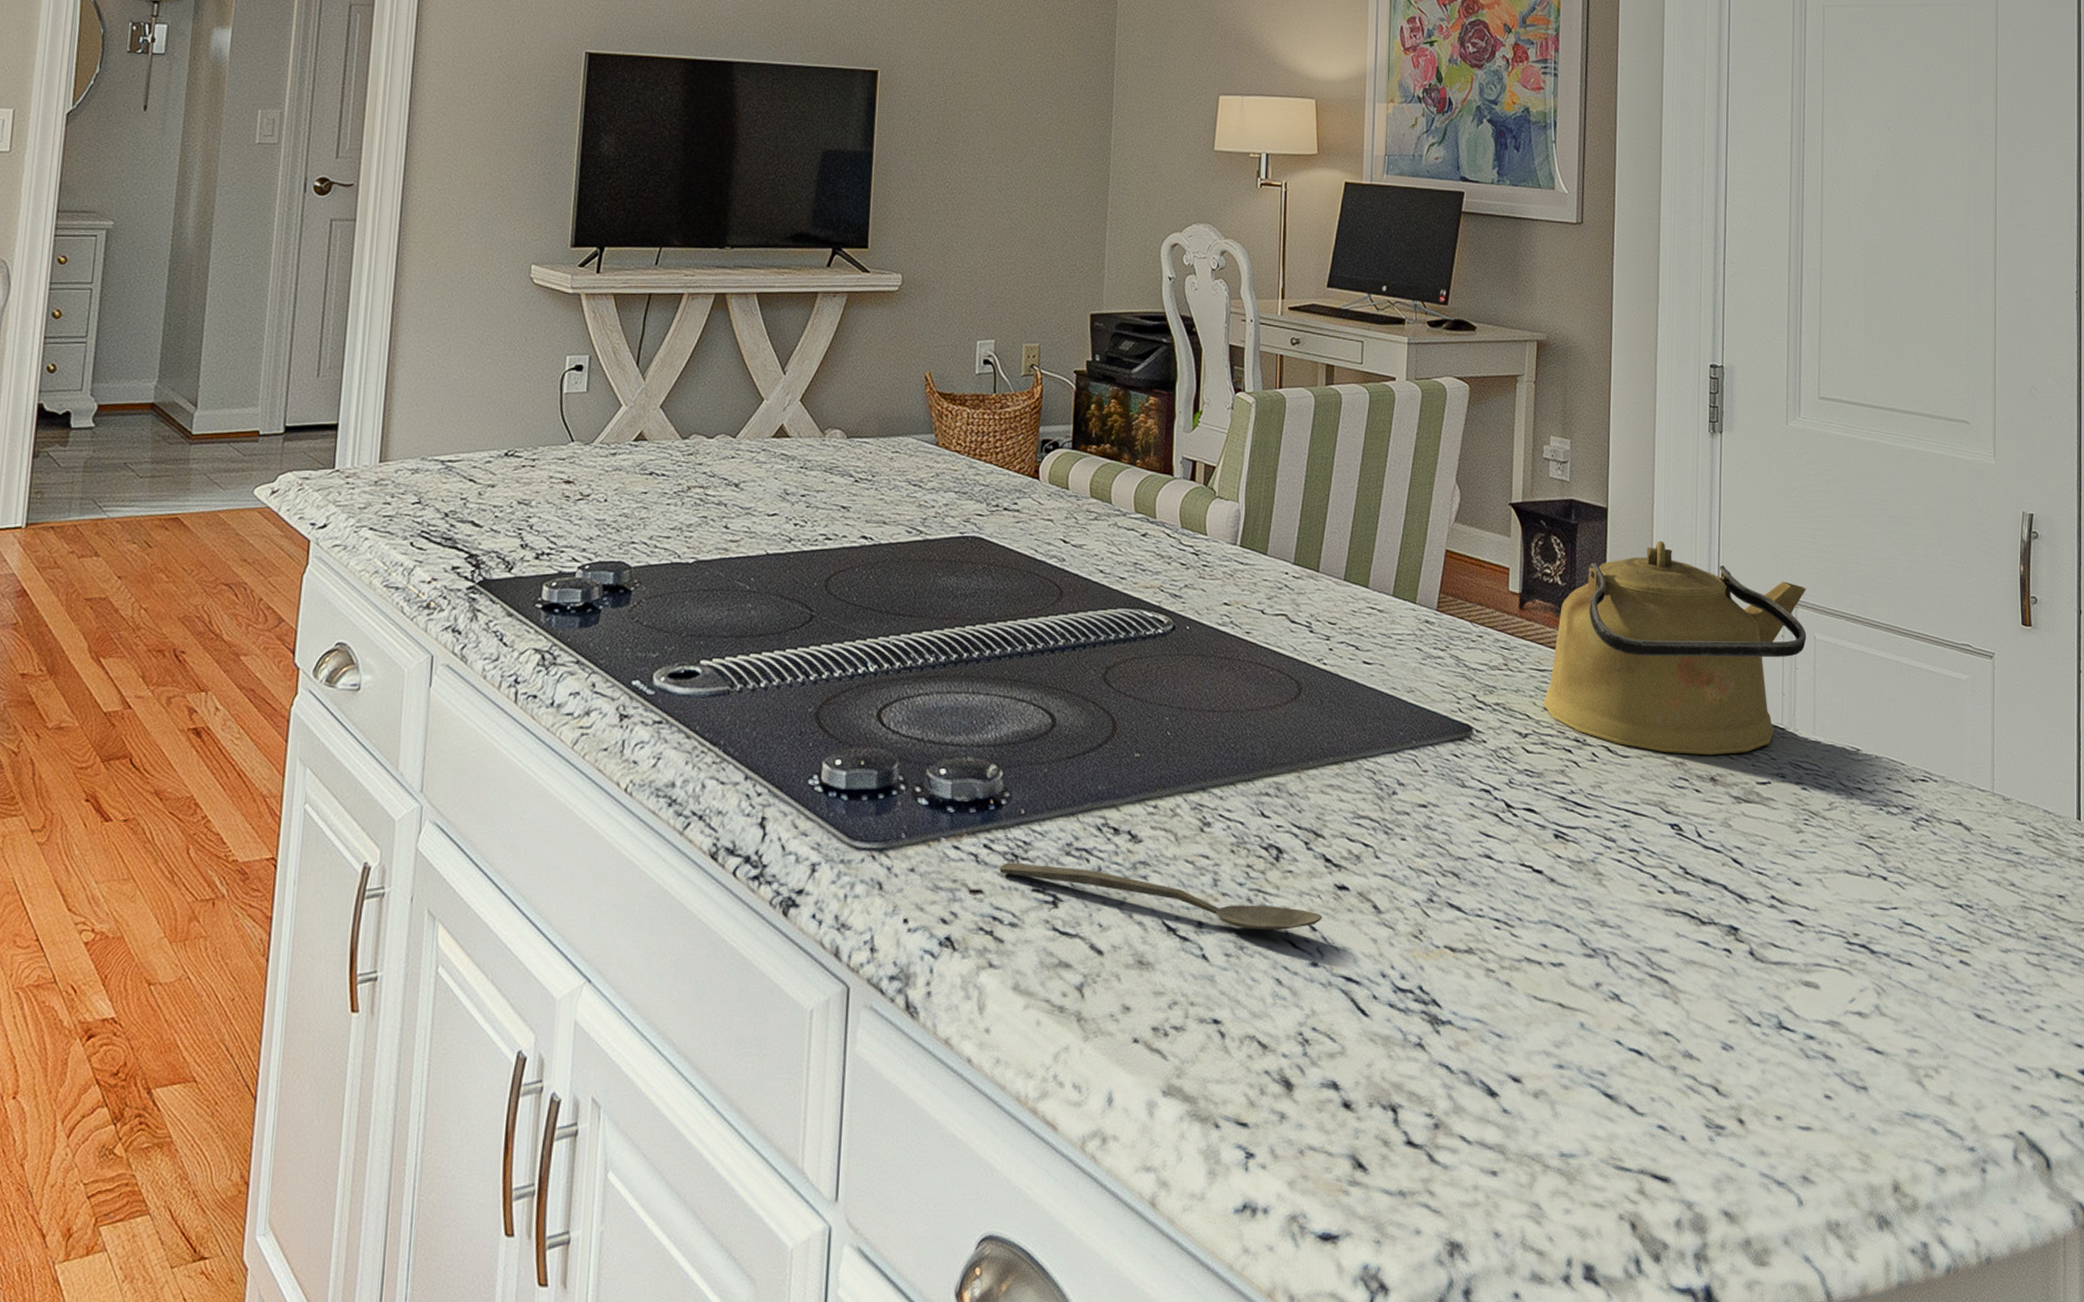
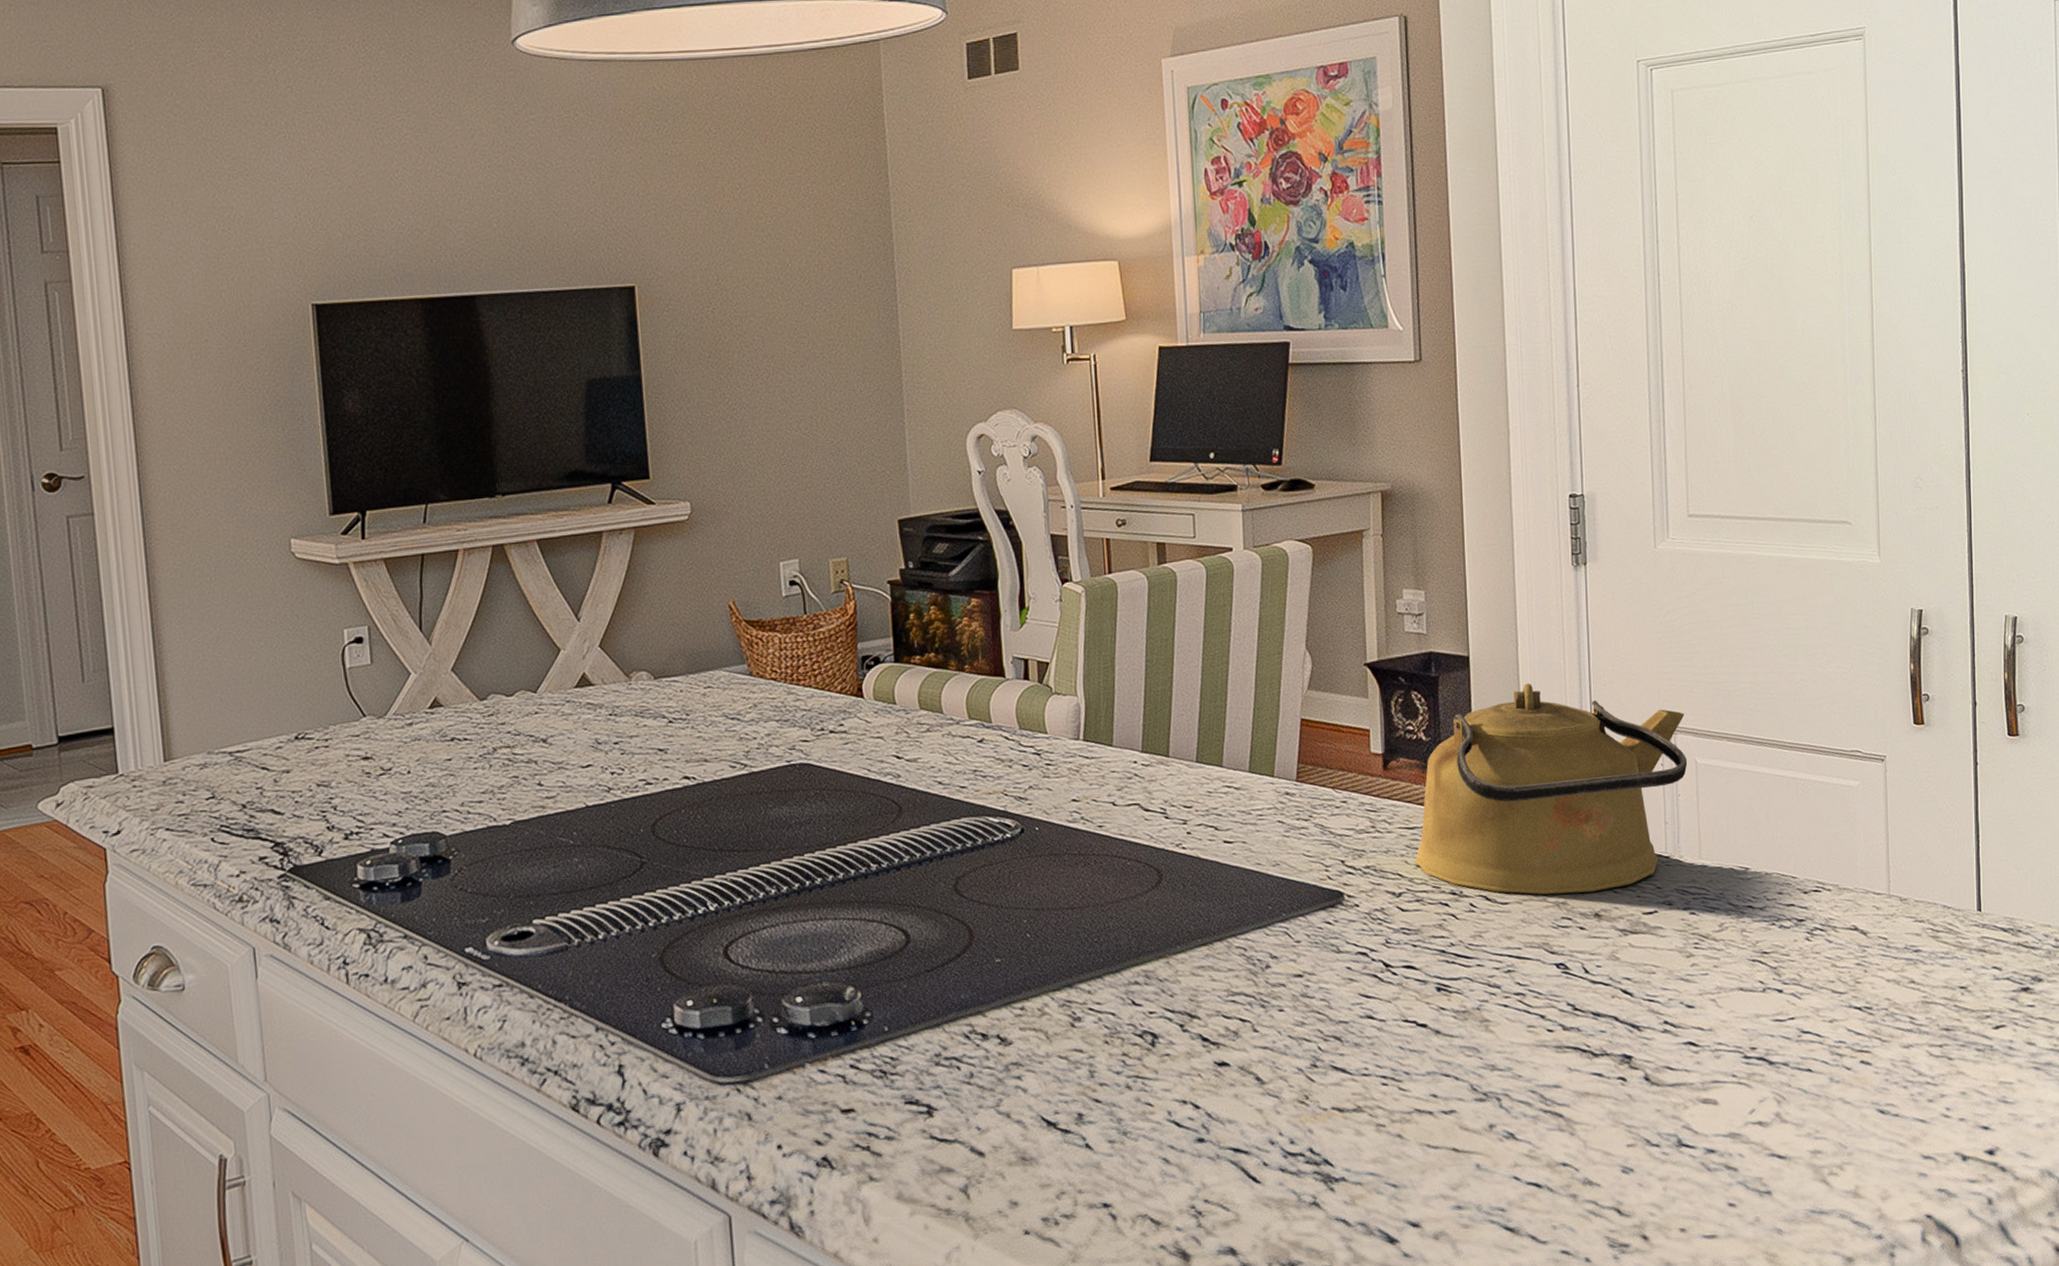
spoon: present [999,862,1323,930] -> none [869,1076,1205,1115]

